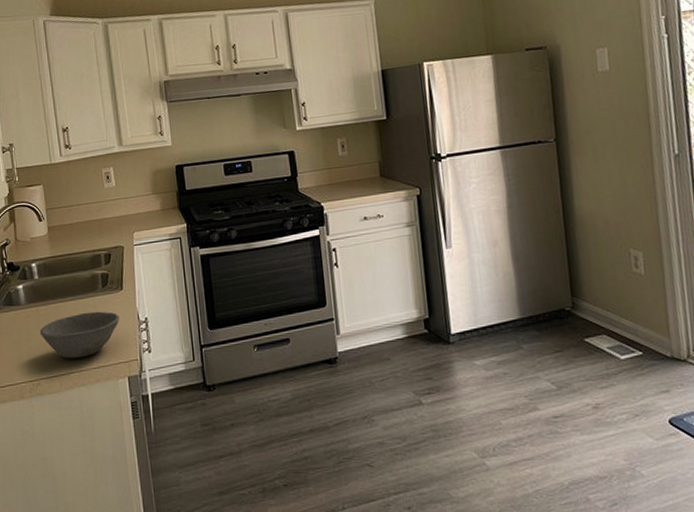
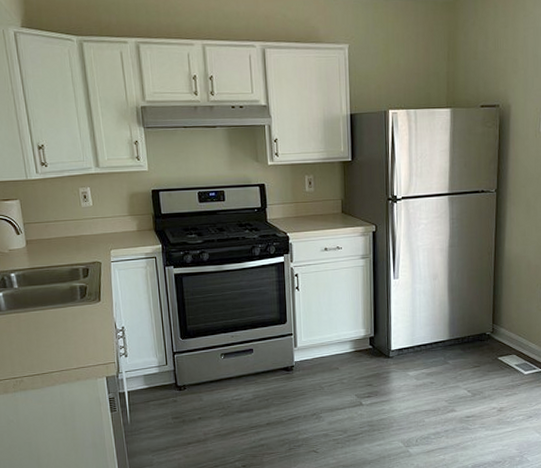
bowl: present [39,311,119,359] -> none [20,319,98,360]

